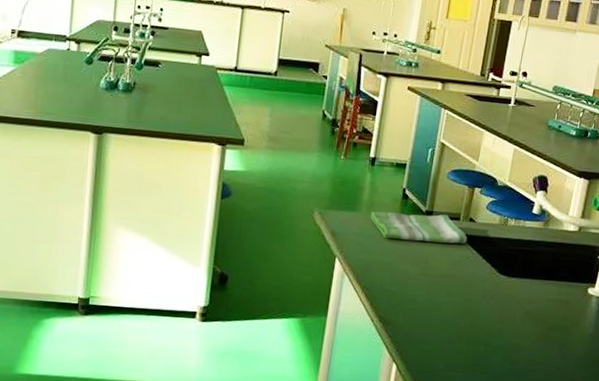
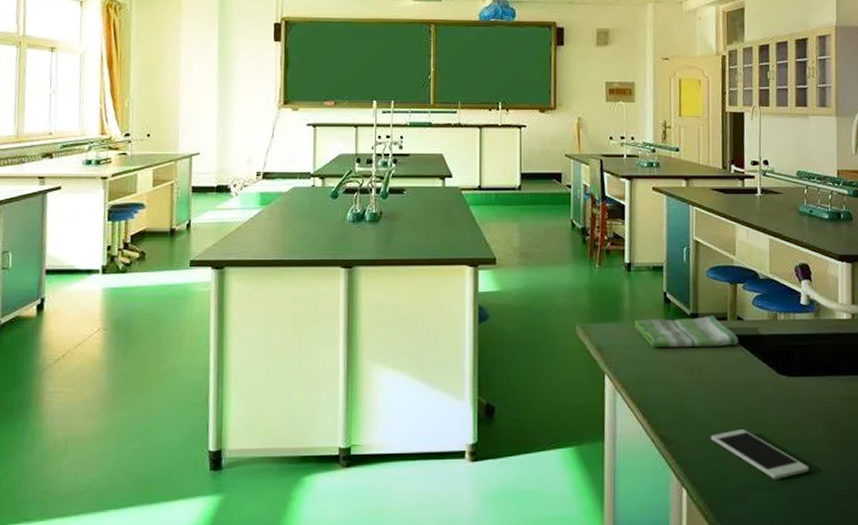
cell phone: none [426,318,512,364] -> present [711,429,809,479]

